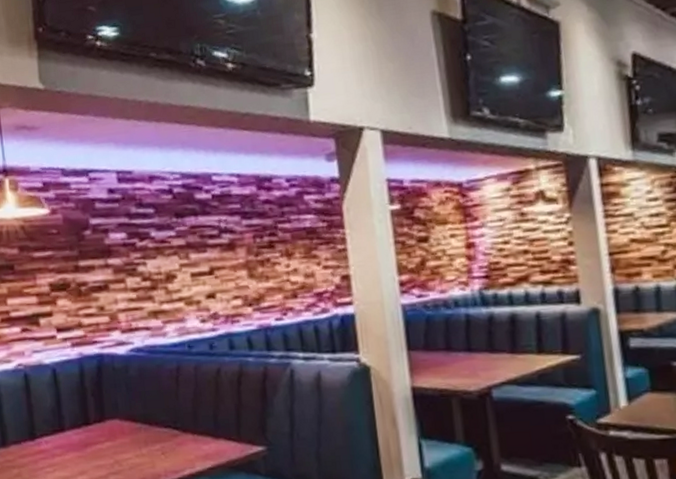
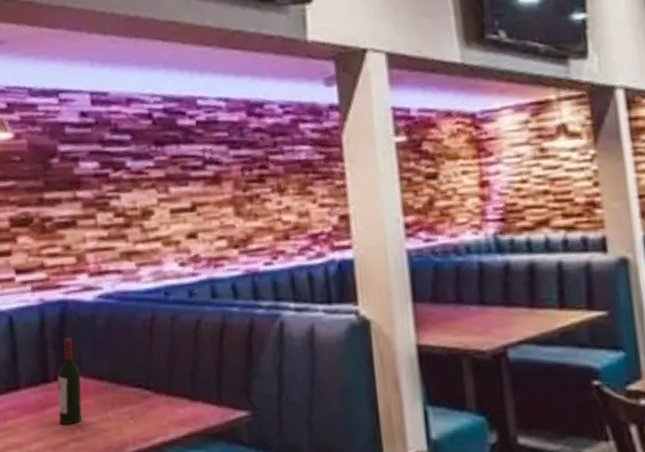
wine bottle: none [97,386,120,460] -> present [57,338,82,425]

